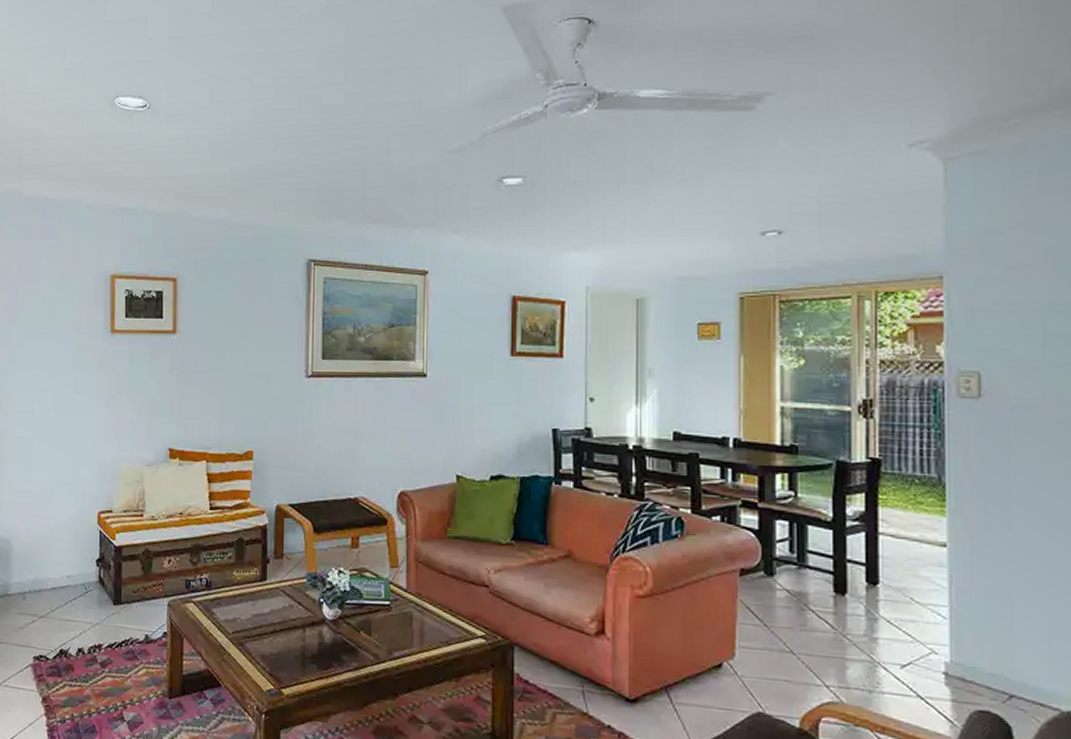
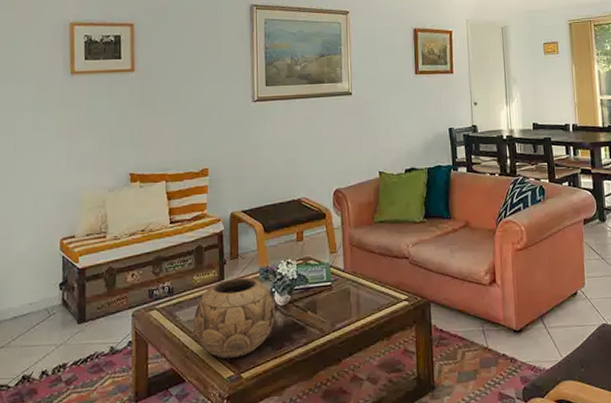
decorative bowl: none [232,580,323,671] -> present [194,277,276,359]

